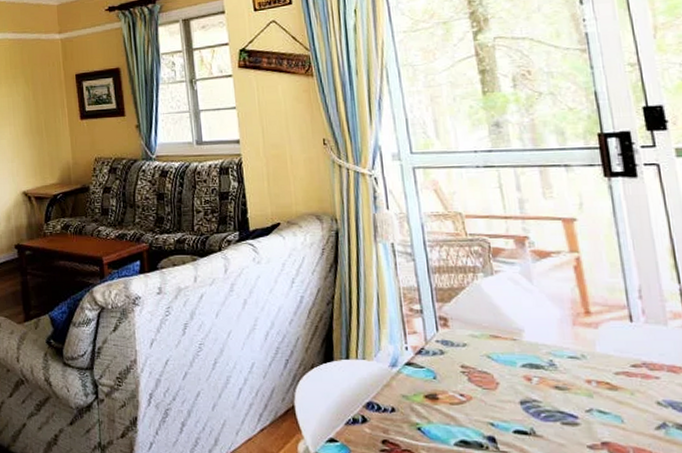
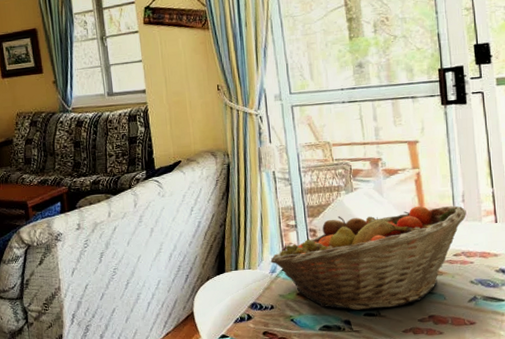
fruit basket: none [390,299,646,426] -> present [270,205,466,311]

